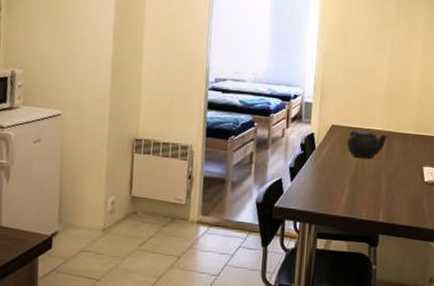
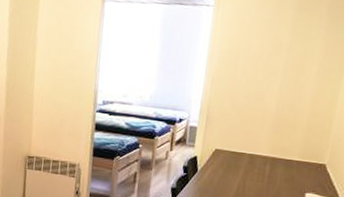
teapot: present [346,129,388,159] -> none [229,154,272,183]

